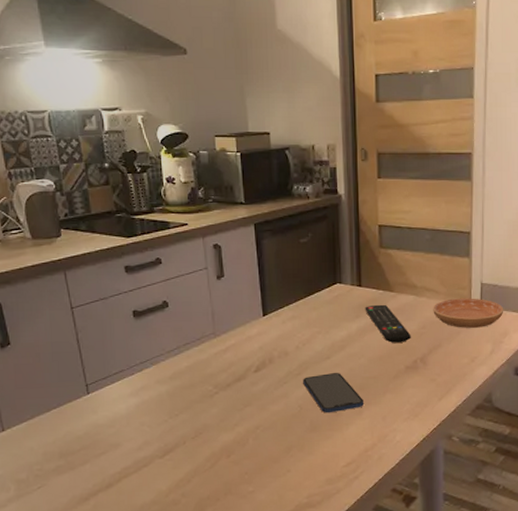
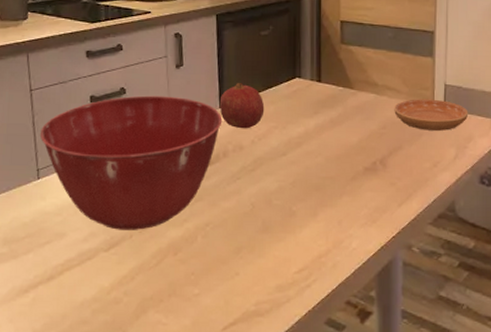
mixing bowl: none [85,307,267,438] -> present [39,95,223,230]
fruit: none [262,291,307,336] -> present [219,83,265,129]
smartphone: present [303,372,365,414] -> none [257,170,320,214]
remote control: present [365,304,411,343] -> none [324,101,371,142]

